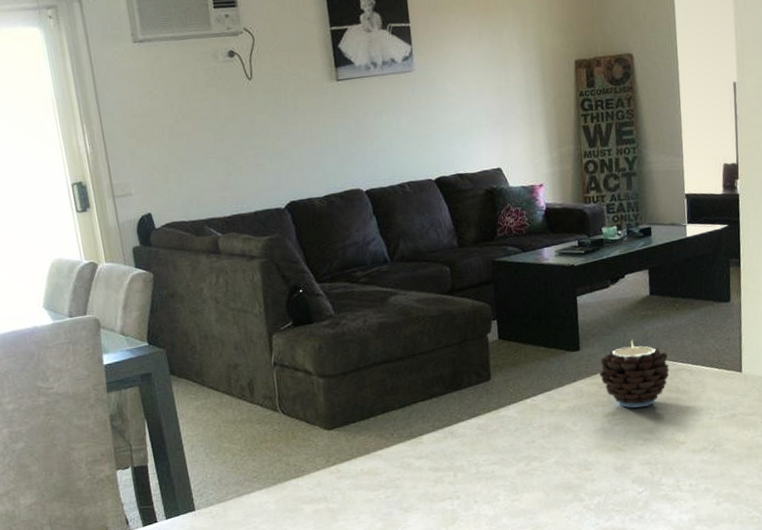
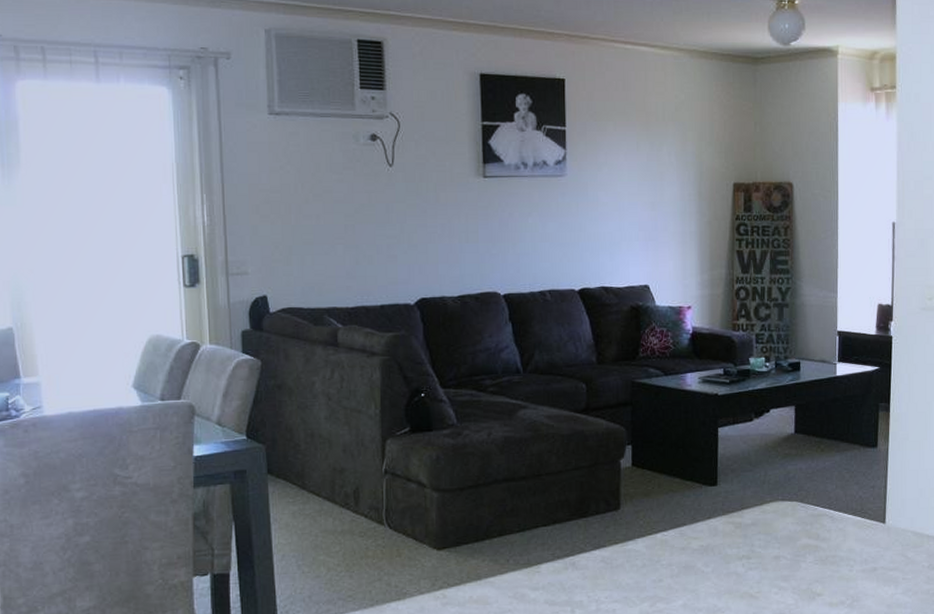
candle: present [600,339,670,408] -> none [736,478,810,553]

